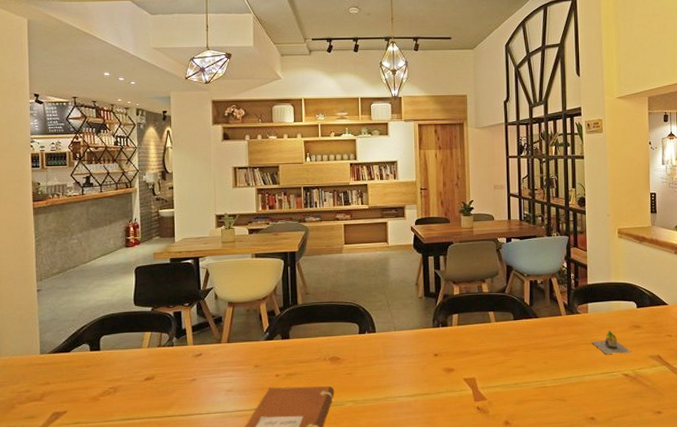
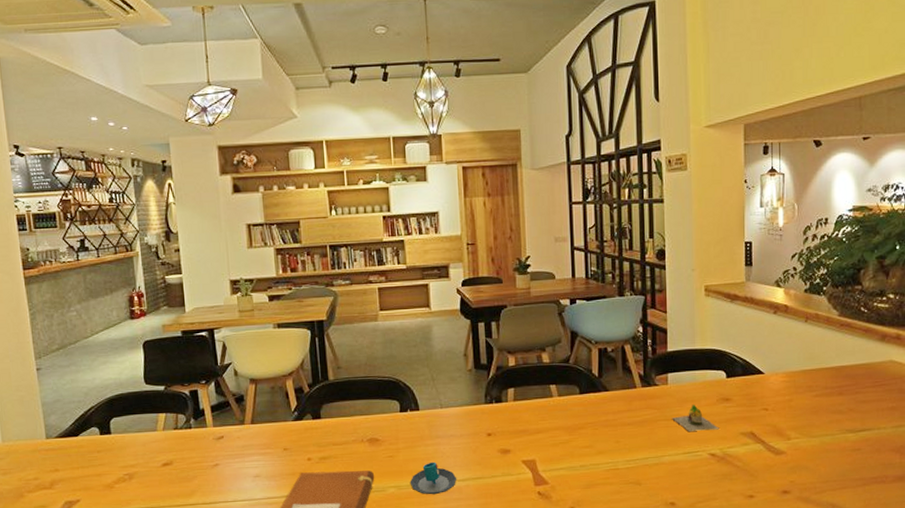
mug: none [365,379,407,409] -> present [410,461,457,495]

